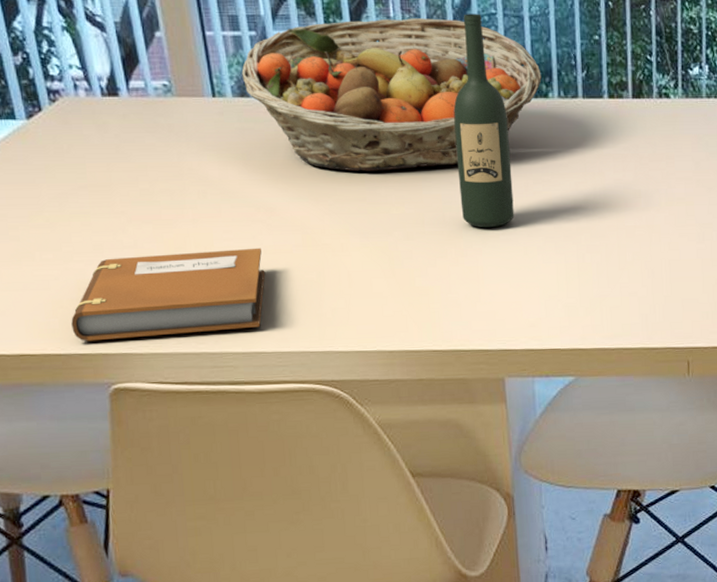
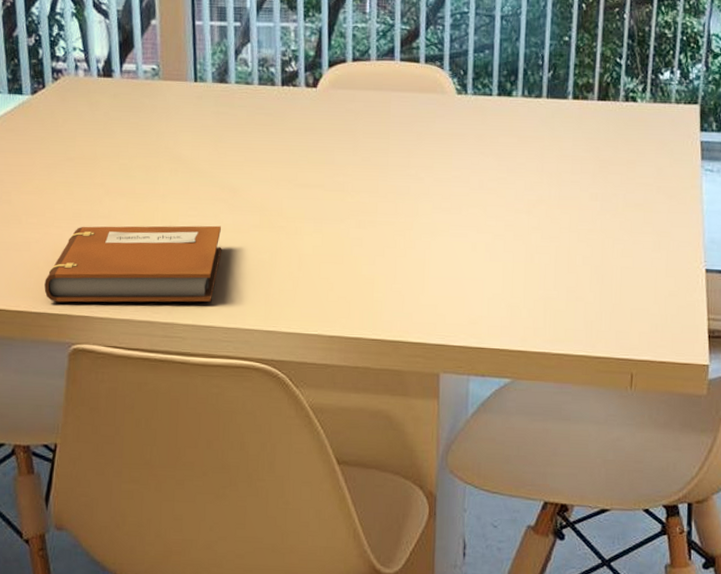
fruit basket: present [241,18,542,171] -> none [223,14,507,159]
wine bottle: present [453,14,514,228] -> none [414,12,469,222]

